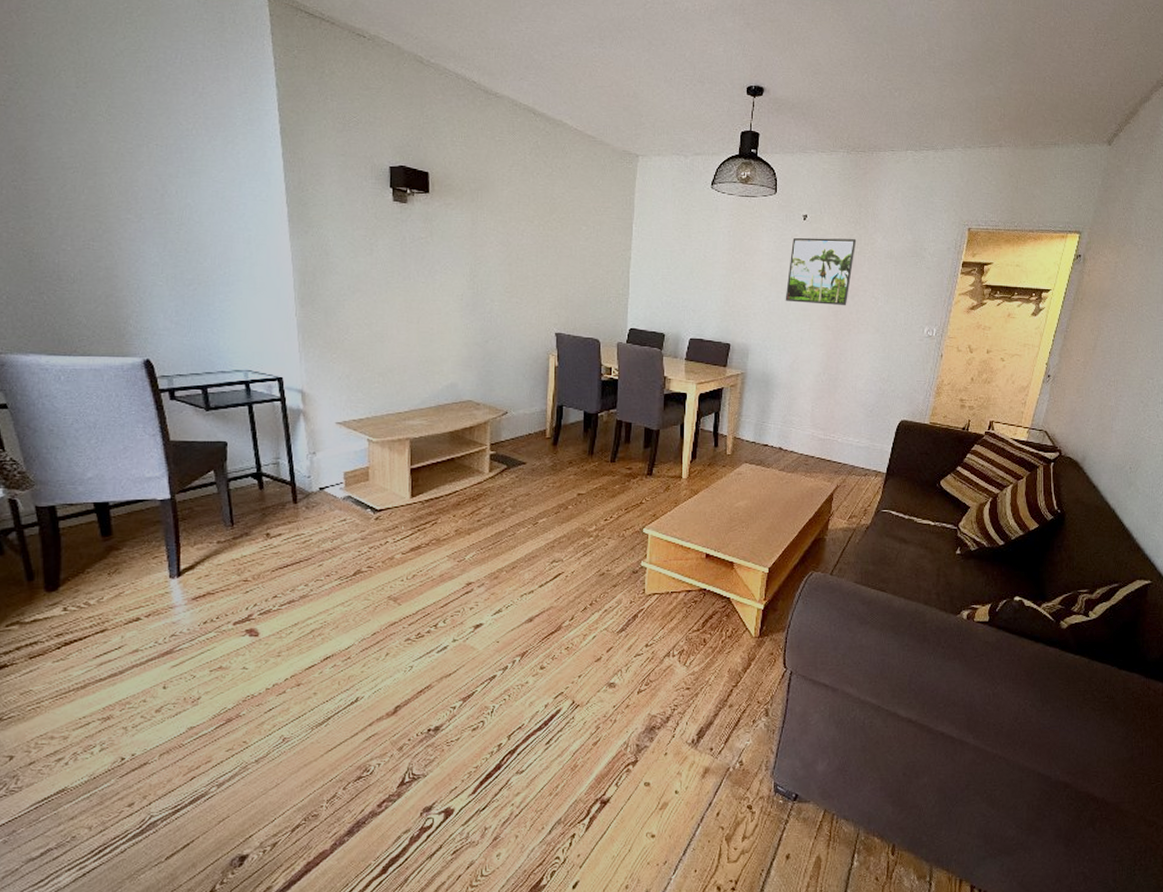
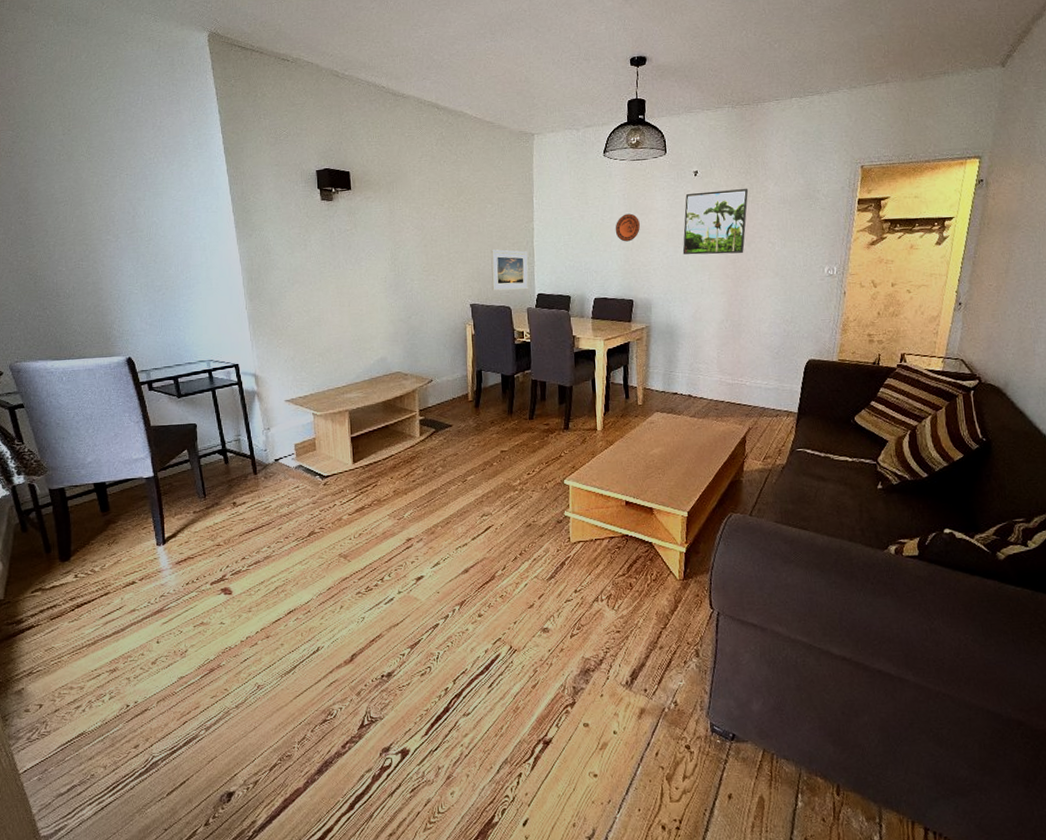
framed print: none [580,276,623,323] -> present [490,249,529,291]
decorative plate: none [717,252,743,282] -> present [615,213,640,242]

